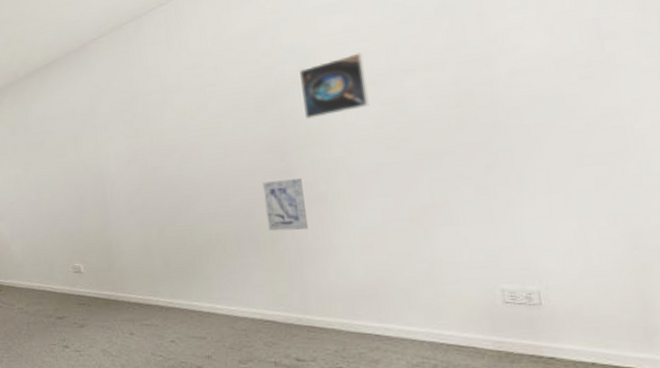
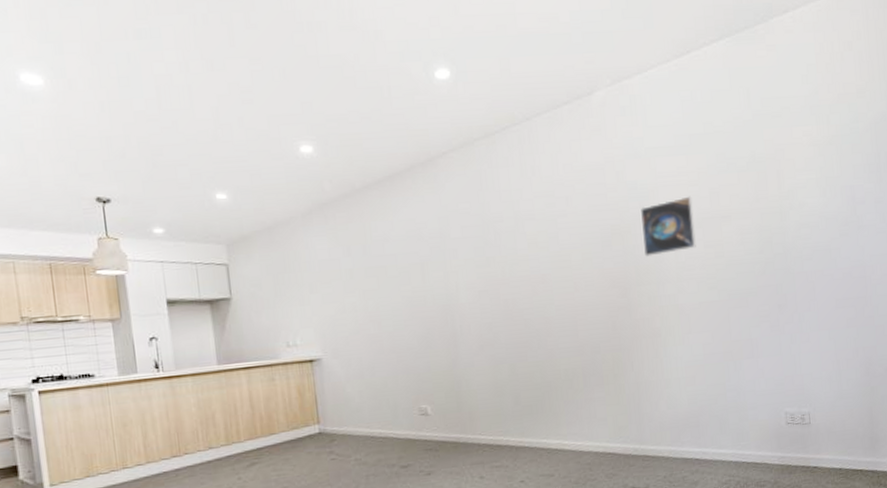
wall art: present [262,177,308,231] -> none [607,313,645,366]

